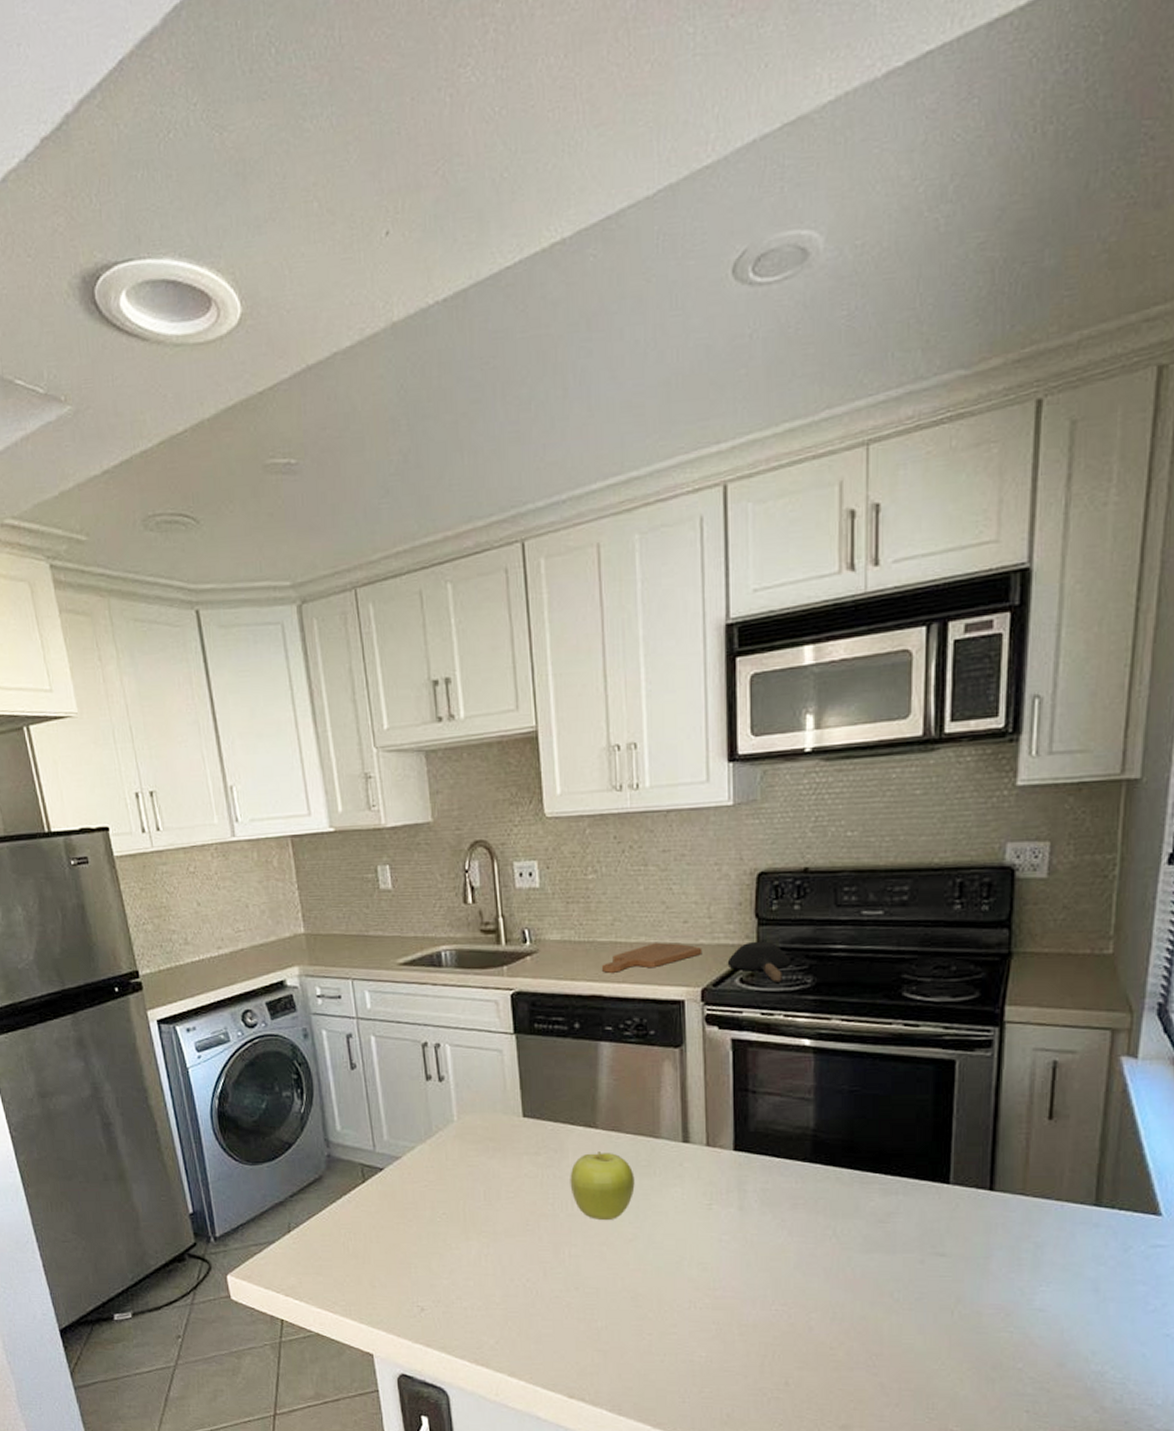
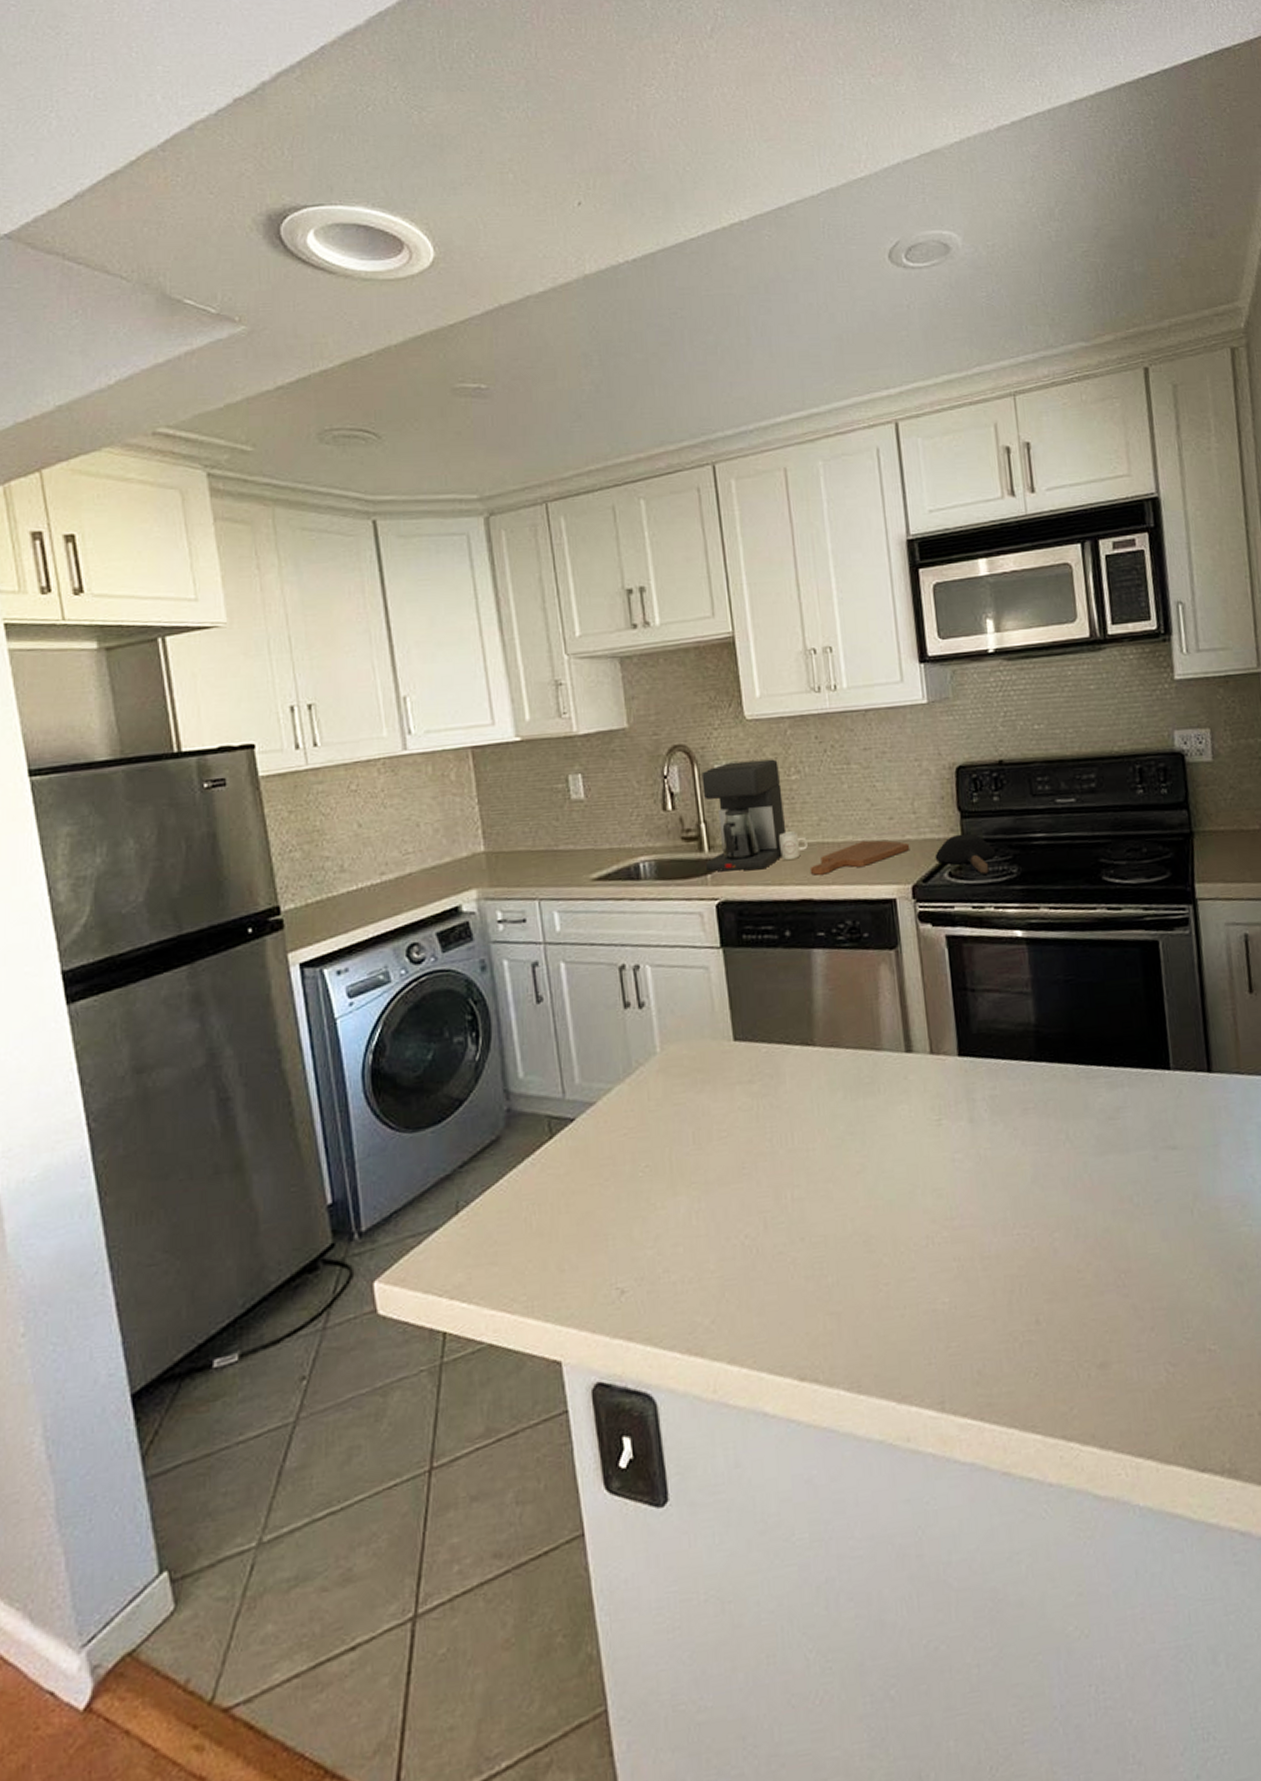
coffee maker: none [501,857,579,965] -> present [701,759,785,872]
fruit: present [570,1152,635,1221] -> none [788,1072,859,1153]
mug: none [572,929,600,958] -> present [778,831,808,861]

